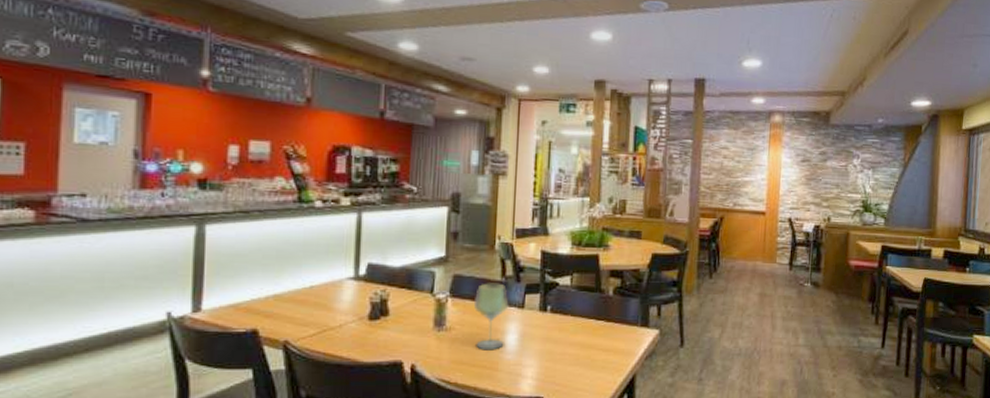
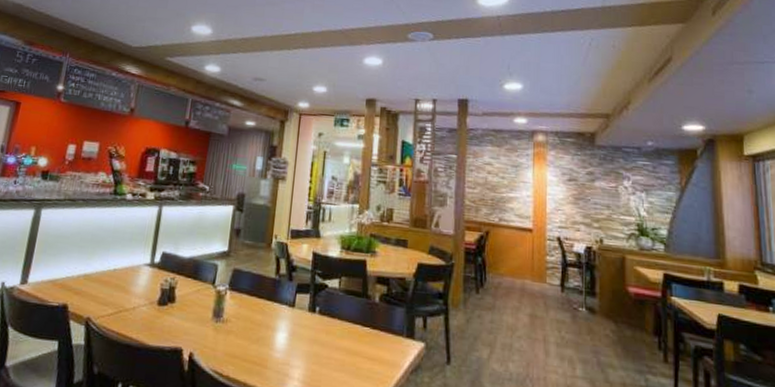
wine glass: present [473,283,509,350] -> none [248,279,281,347]

